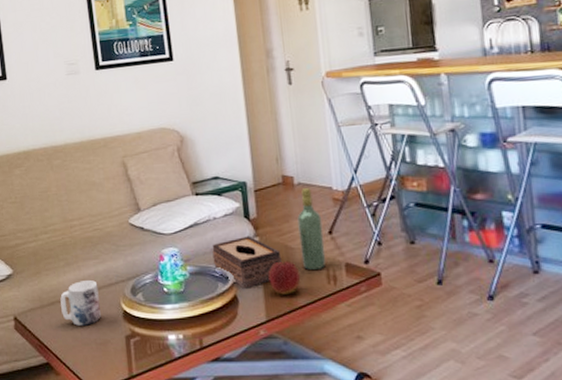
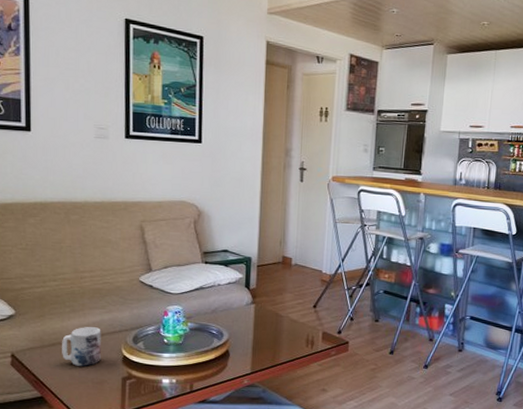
tissue box: present [212,235,282,289] -> none [212,302,272,346]
apple: present [268,262,301,295] -> none [258,326,285,353]
wine bottle: present [297,188,326,271] -> none [288,269,310,336]

